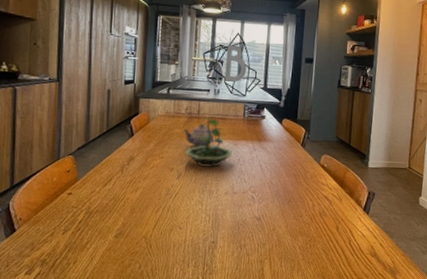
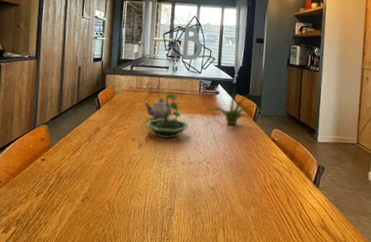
plant: none [247,111,310,152] -> present [203,87,261,126]

